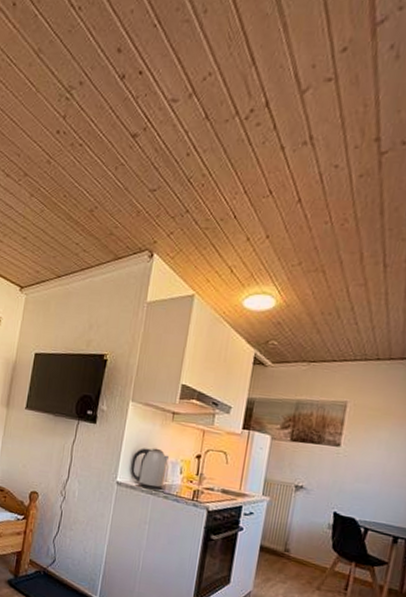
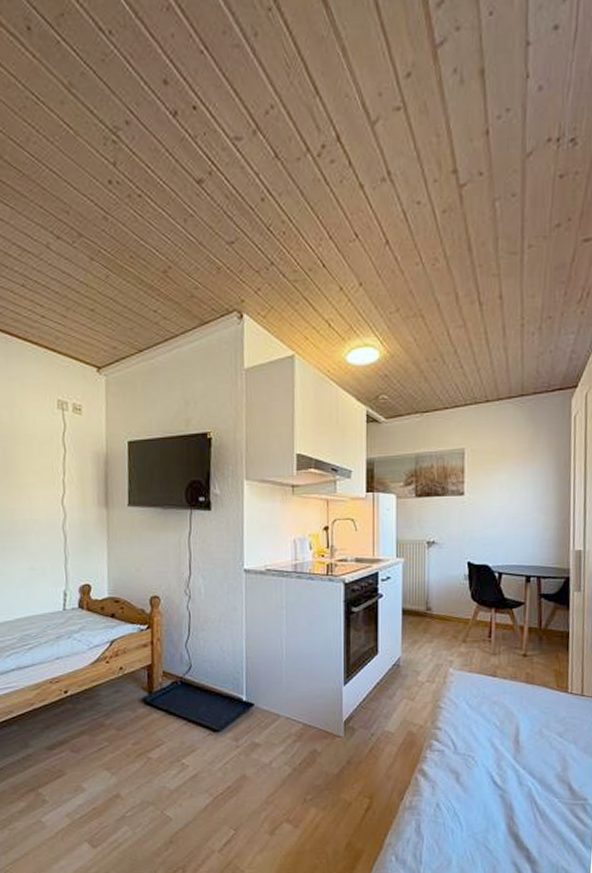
kettle: present [130,448,169,491] -> none [256,526,296,572]

